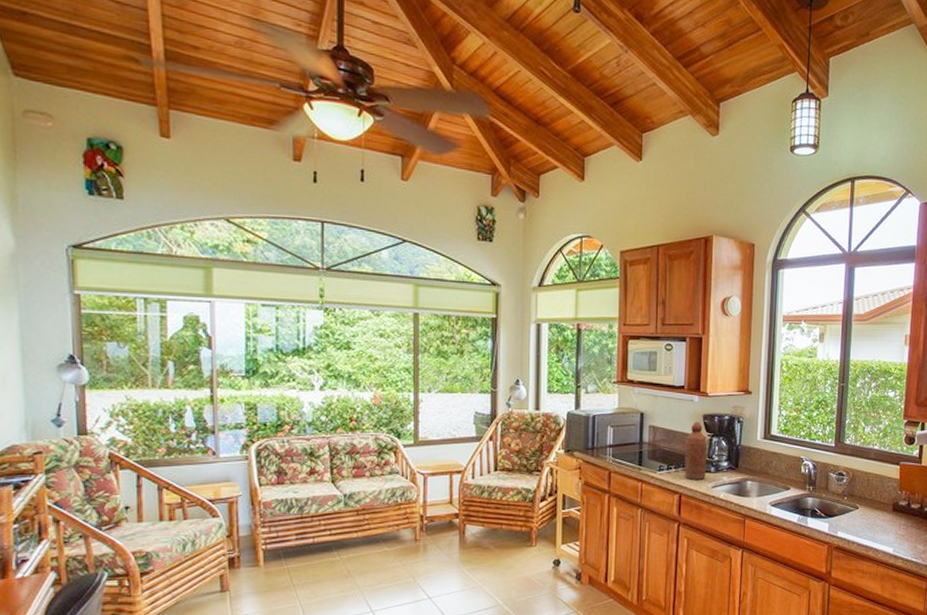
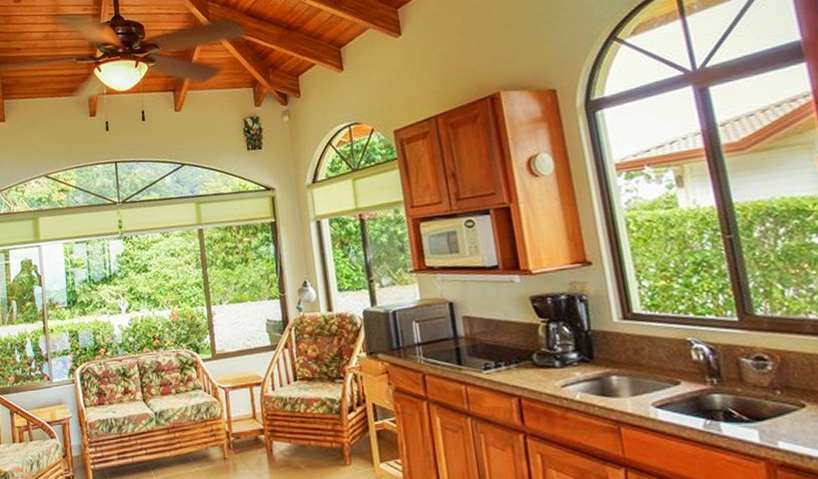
bottle: present [684,422,708,480] -> none [513,306,549,378]

